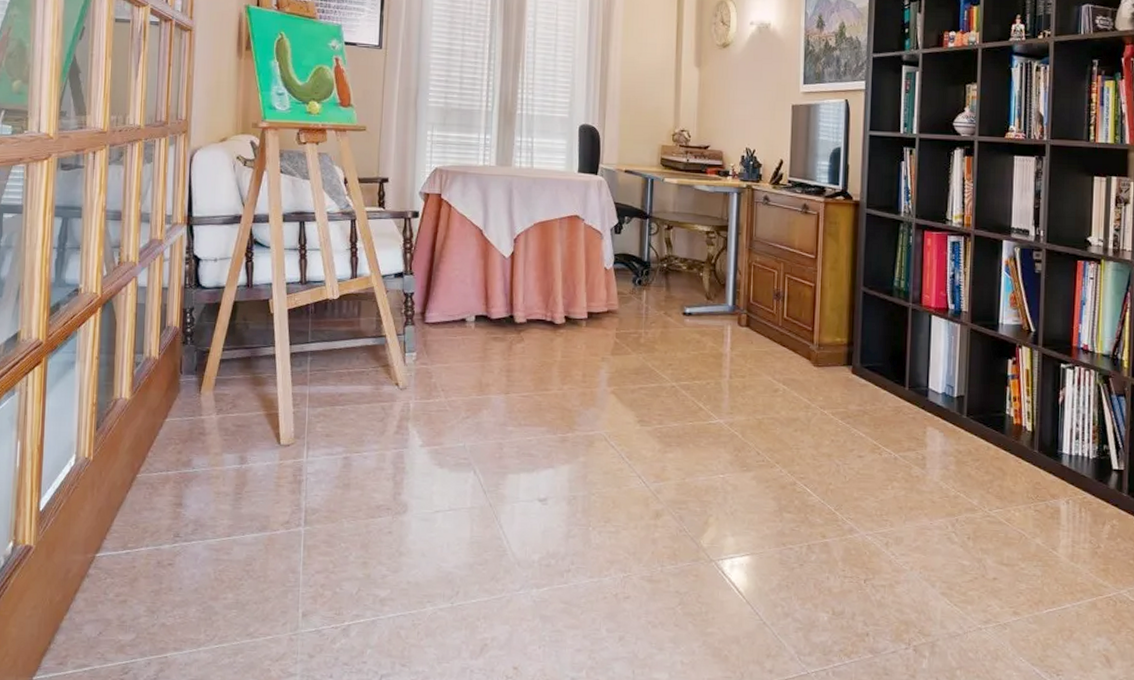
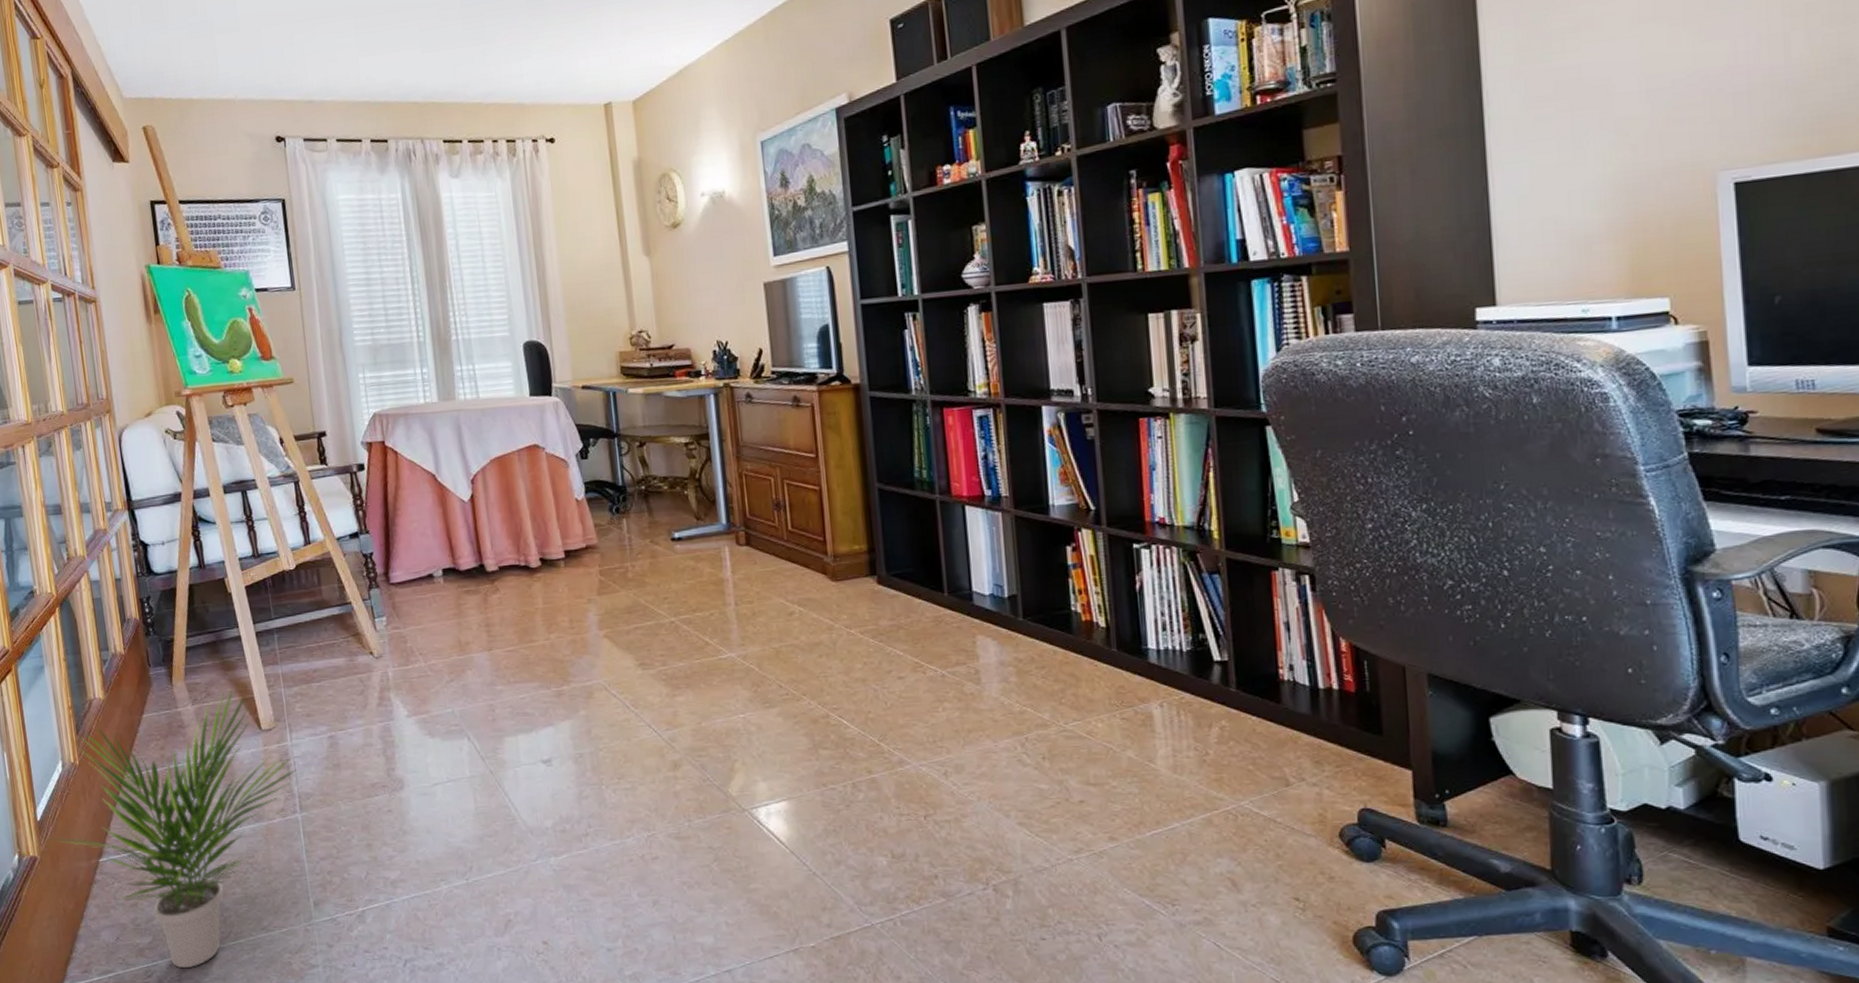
potted plant: none [40,404,308,668] -> present [41,689,297,969]

